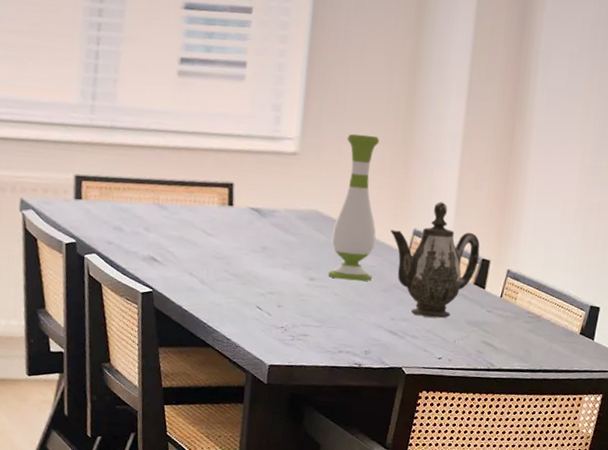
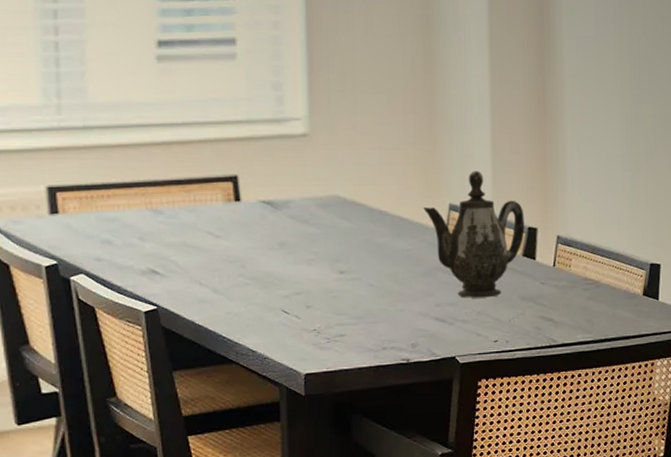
vase: present [328,133,380,281] -> none [358,106,409,269]

